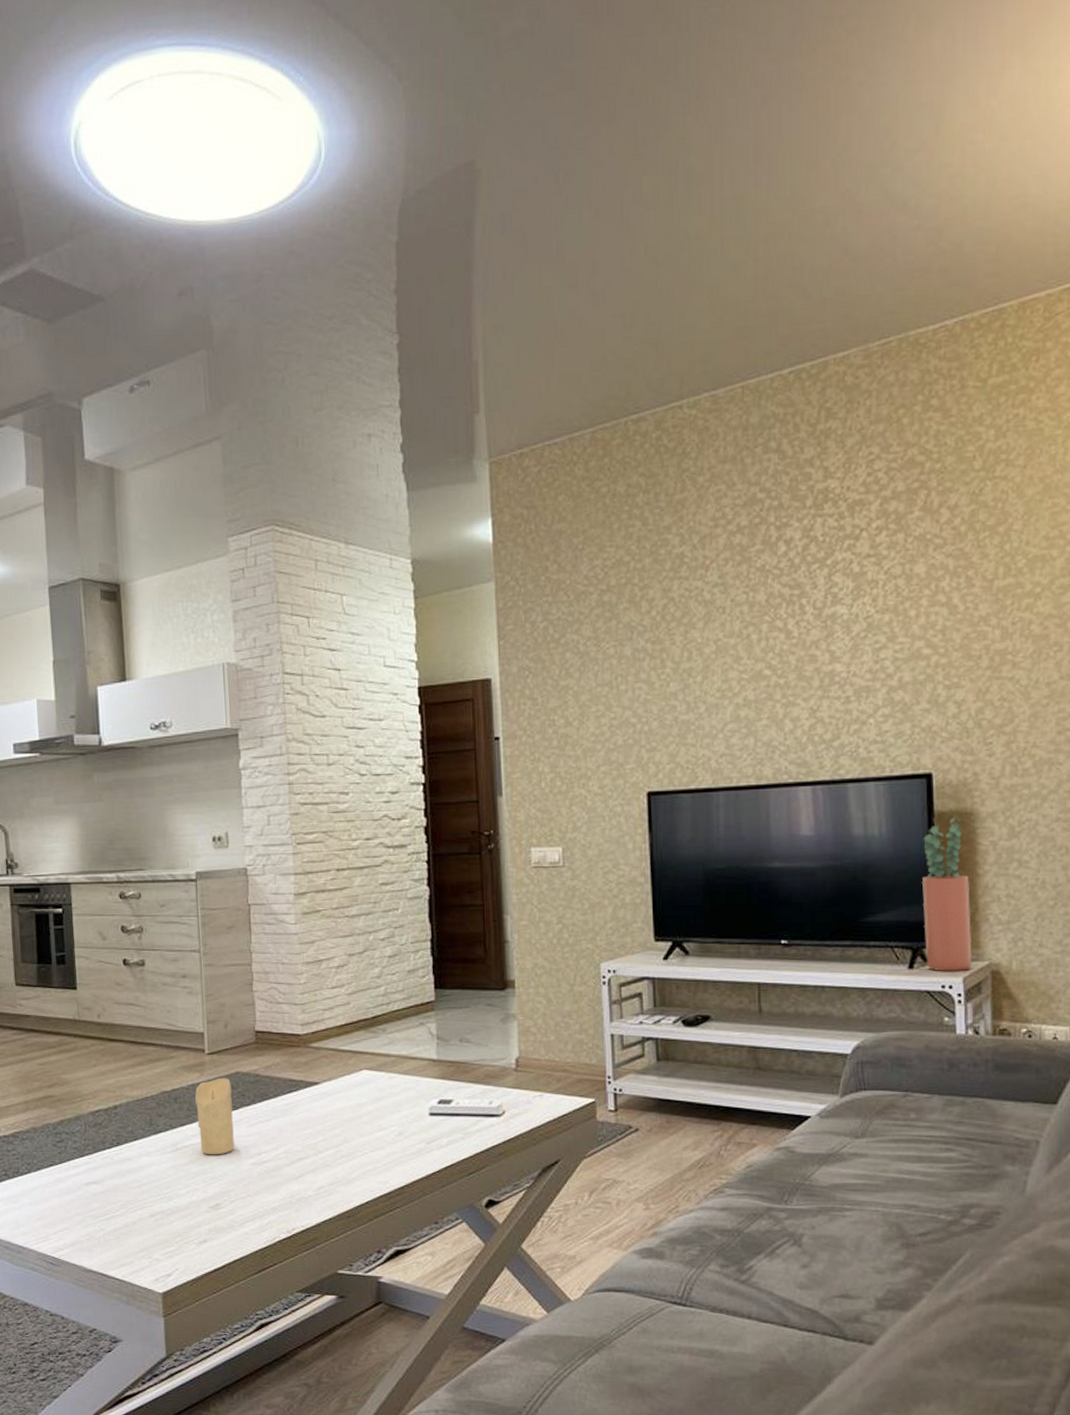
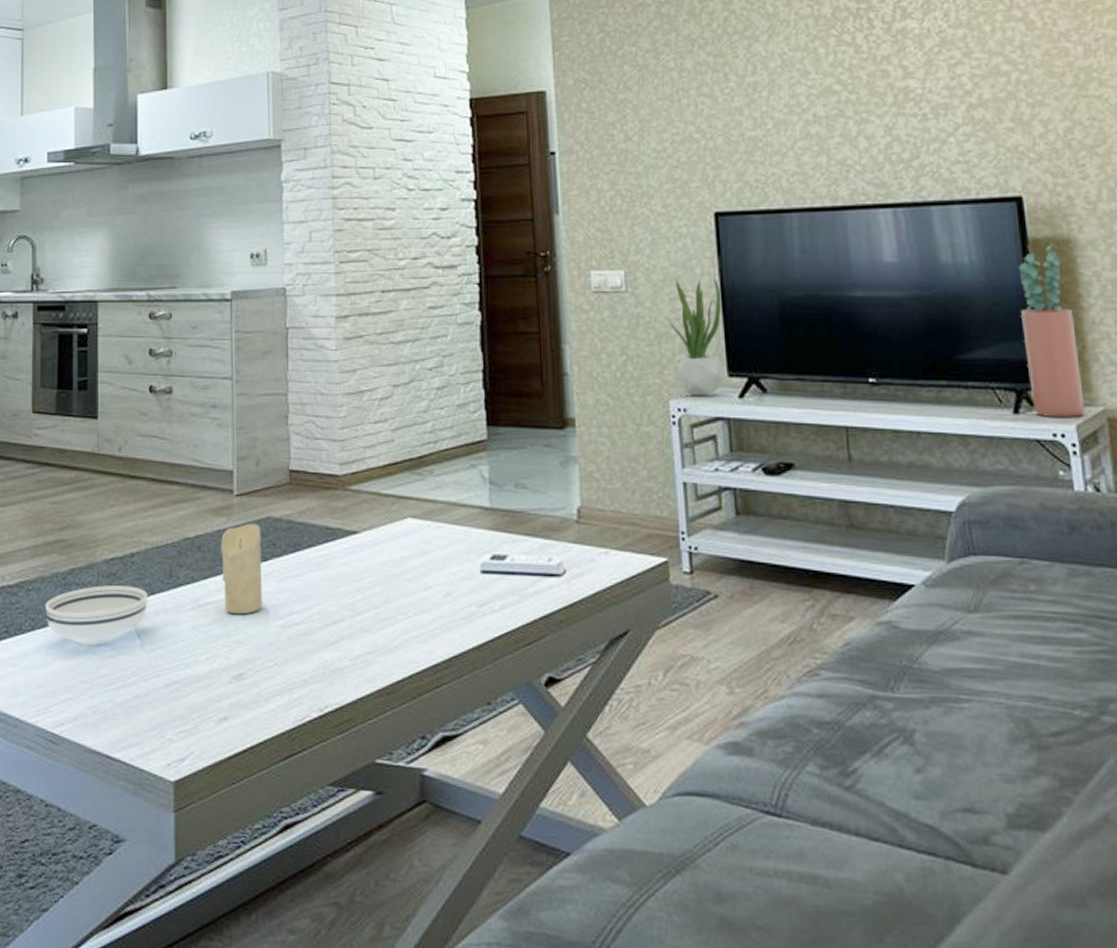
bowl: none [39,1134,132,1183] -> present [45,585,148,645]
potted plant: none [601,851,651,959] -> present [667,276,724,396]

